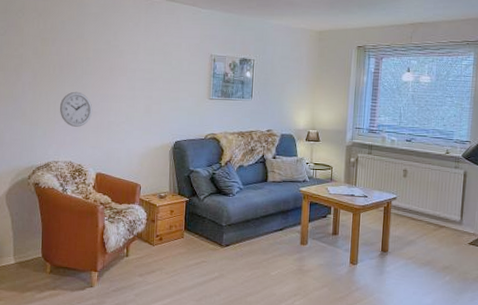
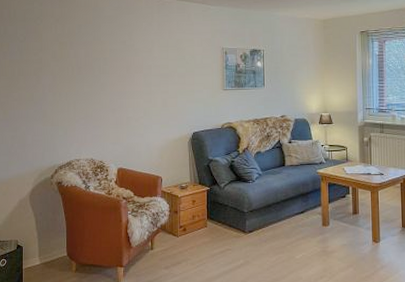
wall clock: present [59,91,93,127] -> none [79,90,112,125]

